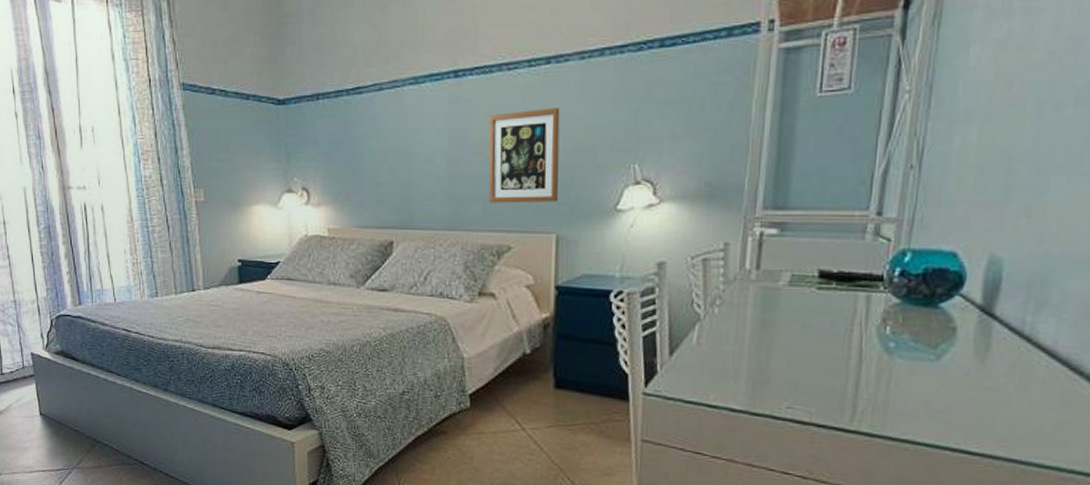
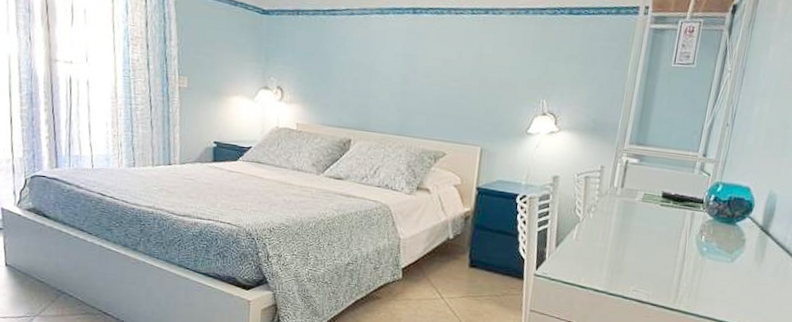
wall art: present [488,108,560,203] -> none [431,47,493,122]

